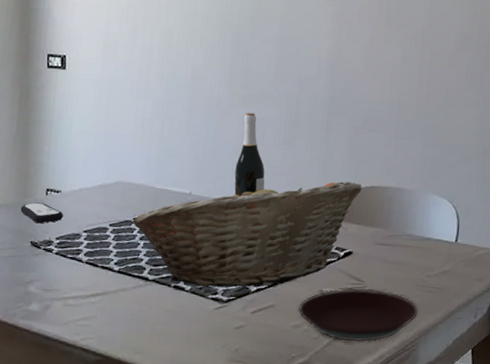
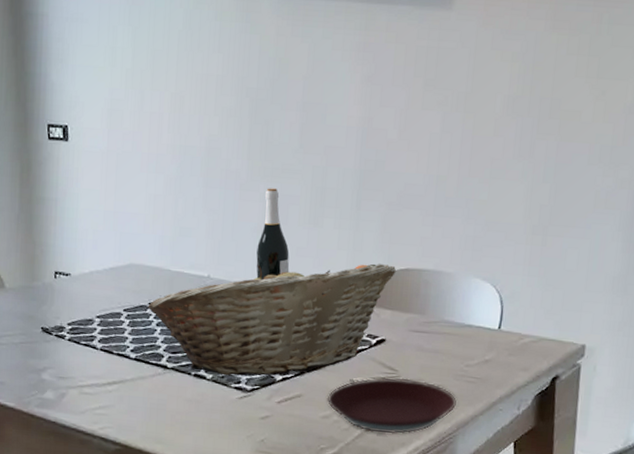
remote control: present [20,202,63,224] -> none [28,286,74,309]

